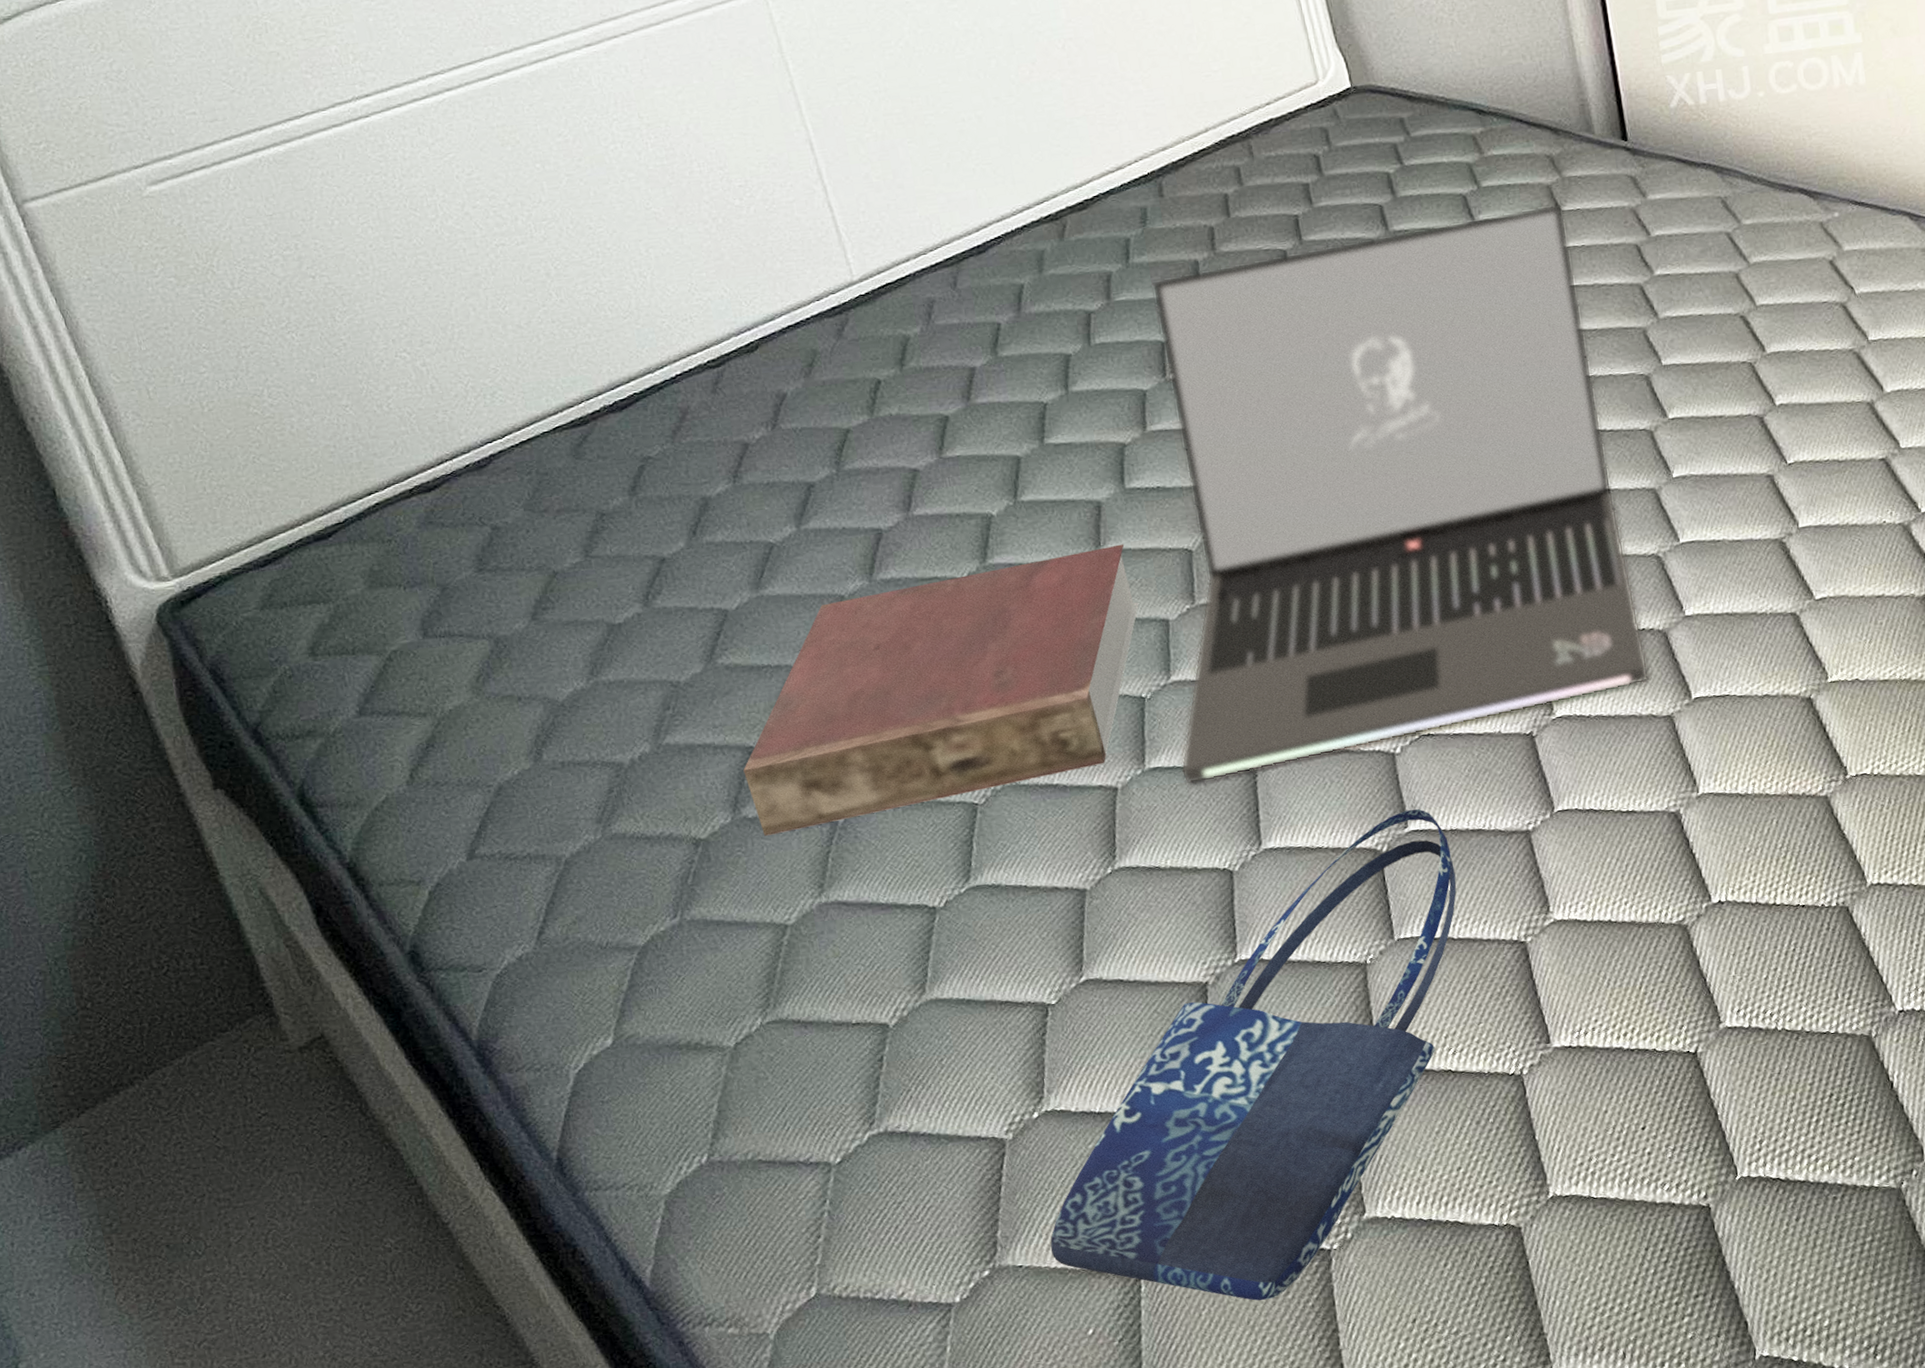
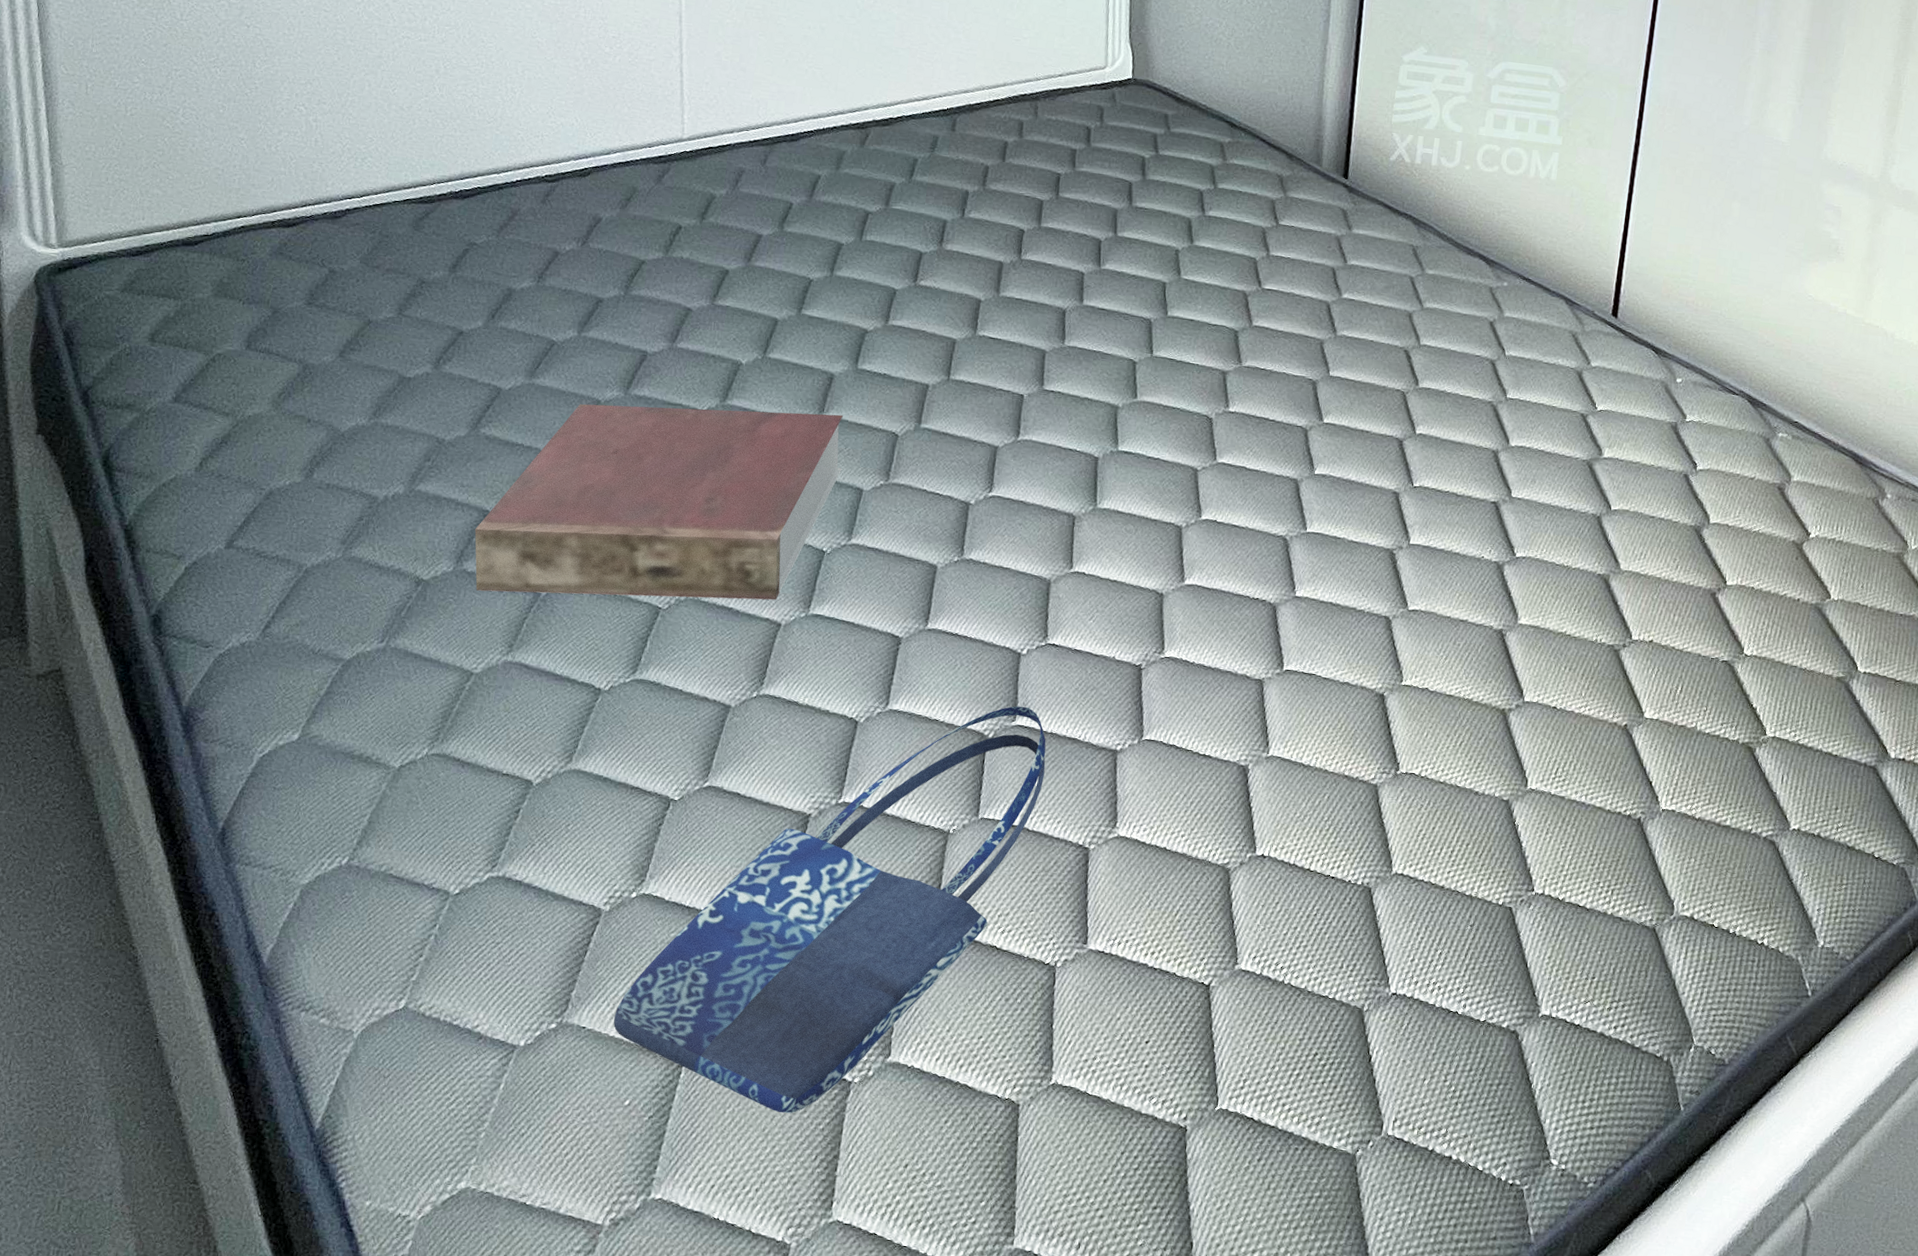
laptop: present [1151,203,1650,784] -> none [837,198,1280,646]

